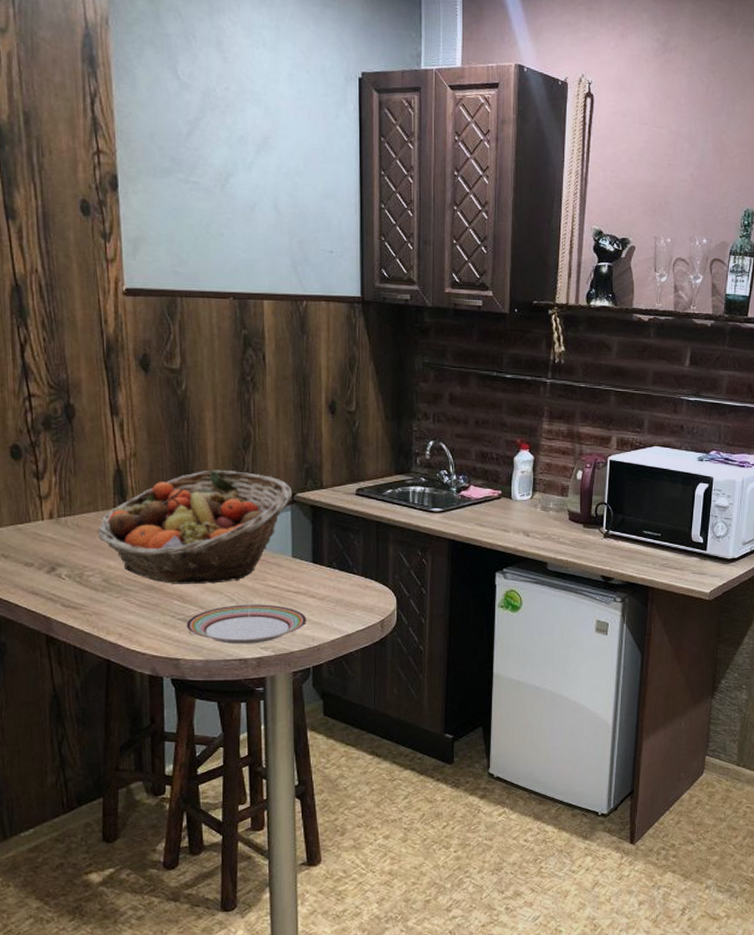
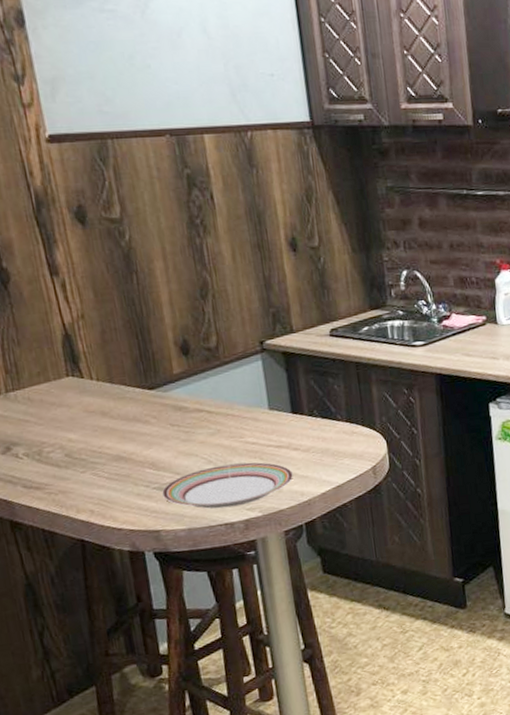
fruit basket: present [97,469,293,584] -> none [51,323,262,452]

